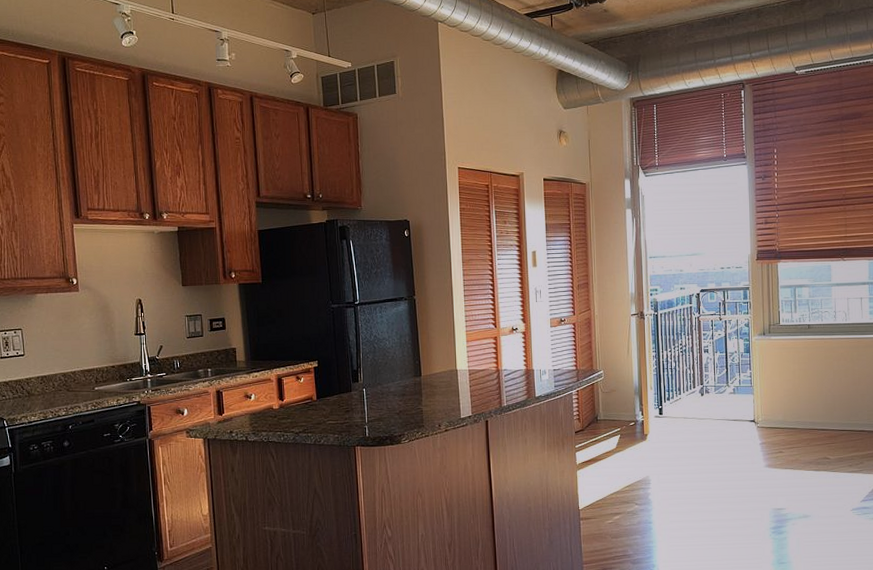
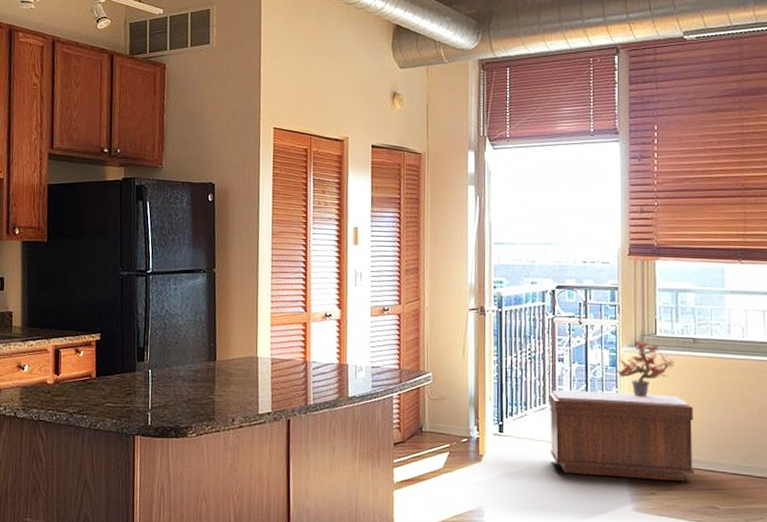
bench: none [697,372,811,442] -> present [549,389,695,482]
potted plant: none [746,320,794,376] -> present [612,329,674,397]

